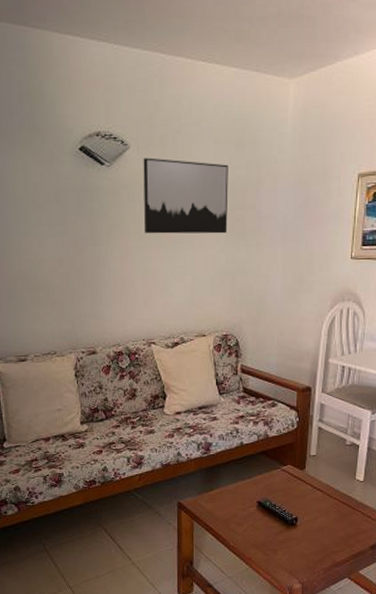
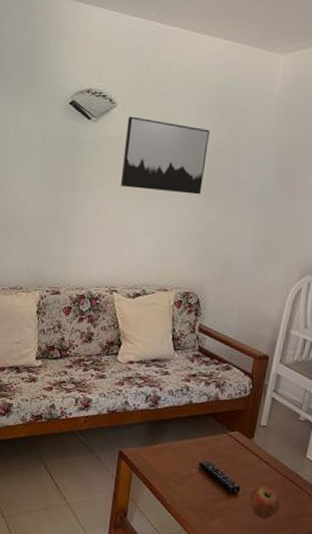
apple: none [309,514,337,544] -> present [250,487,280,520]

